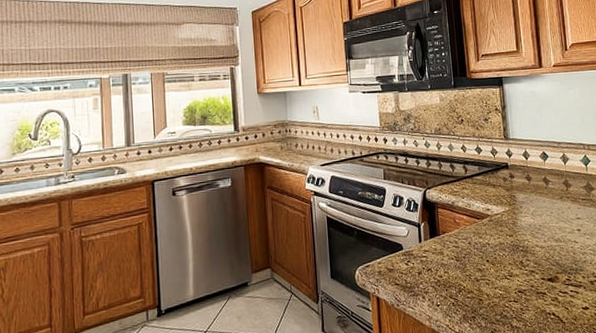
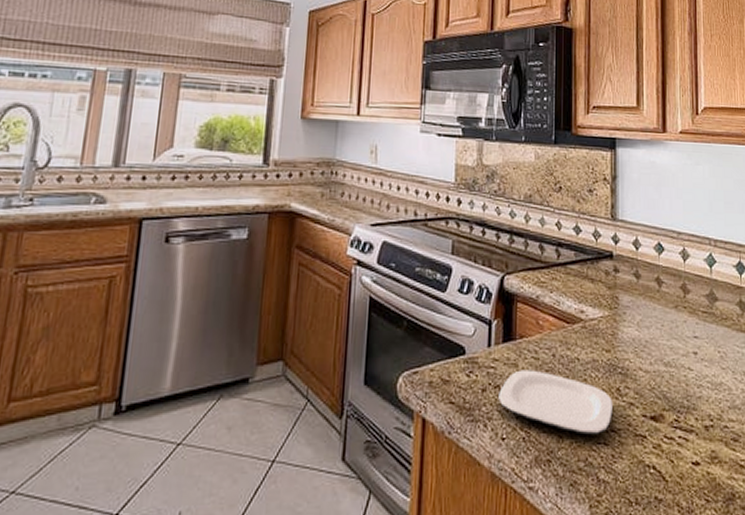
plate: none [431,255,519,297] -> present [498,370,612,435]

